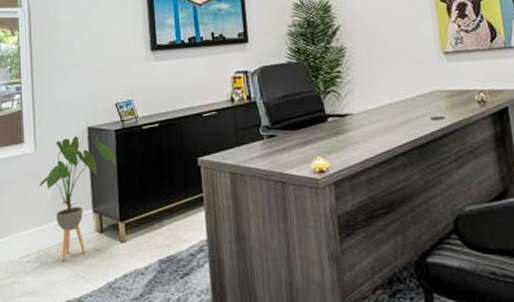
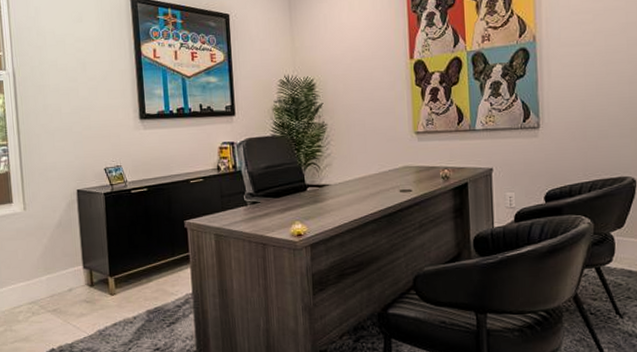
house plant: present [40,136,115,262] -> none [30,197,105,312]

